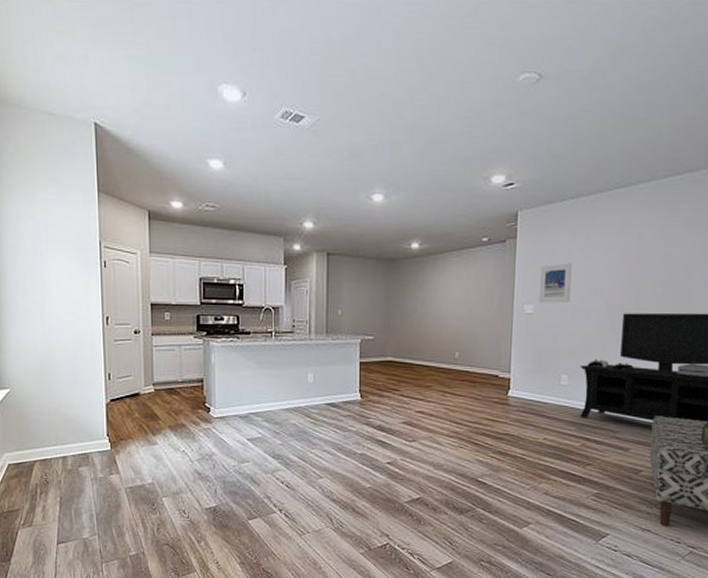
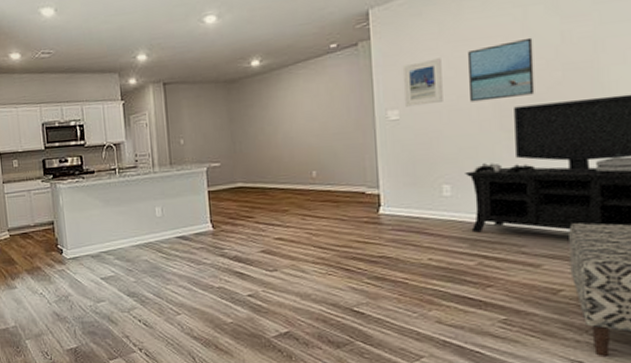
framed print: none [590,255,644,306] -> present [467,37,535,102]

